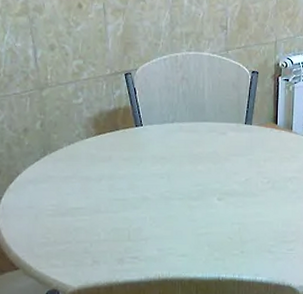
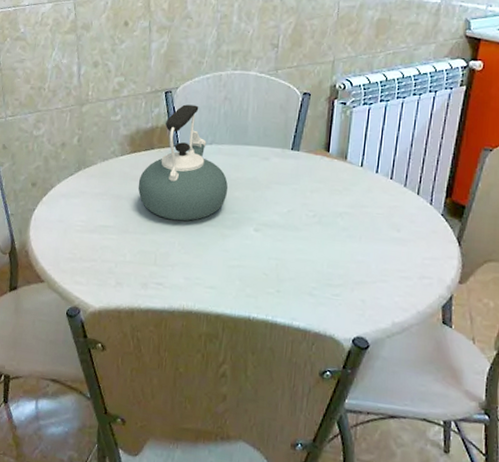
kettle: none [106,85,192,197] -> present [138,104,229,222]

